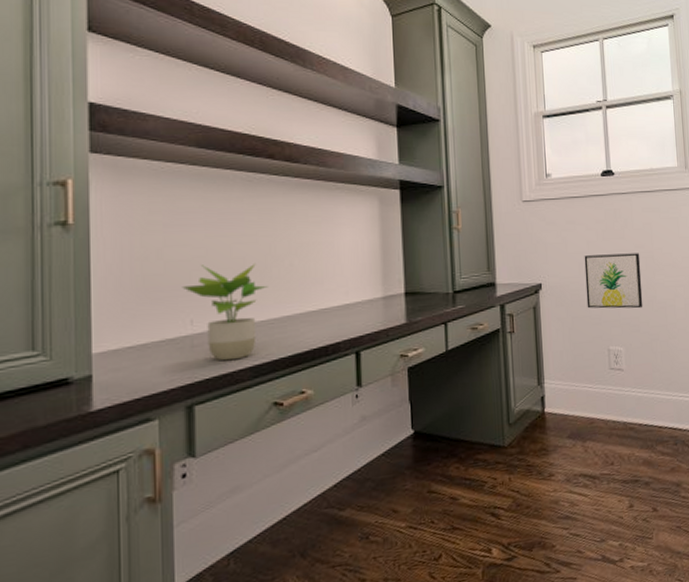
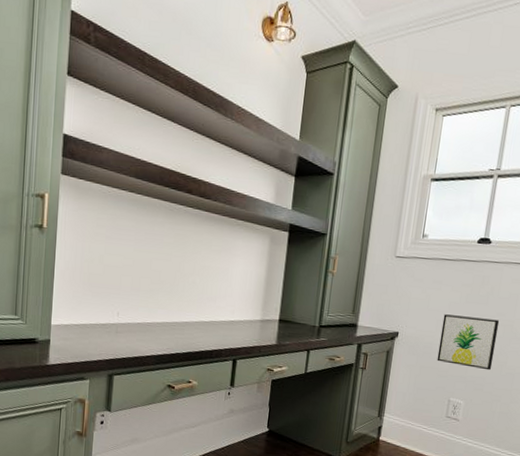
potted plant: present [182,264,268,361] -> none [114,272,175,348]

